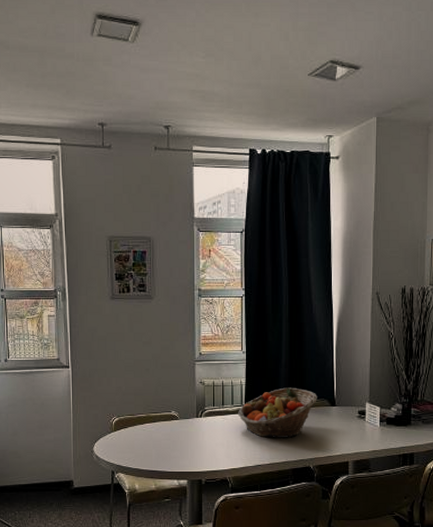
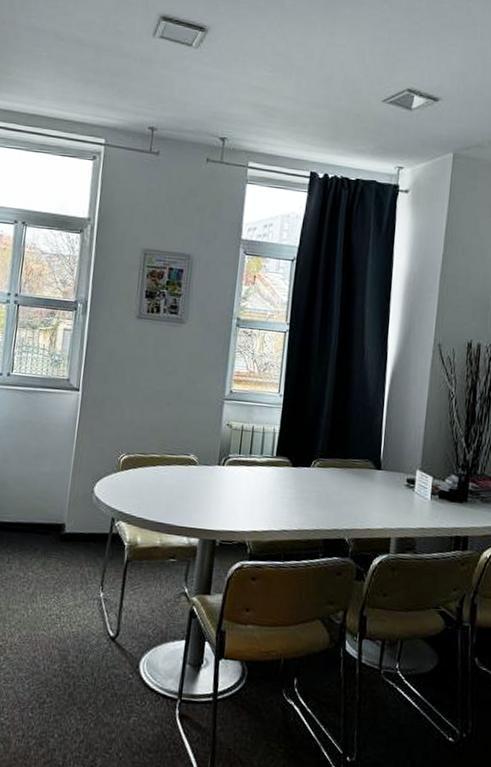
fruit basket: present [238,387,317,438] -> none [267,441,361,502]

